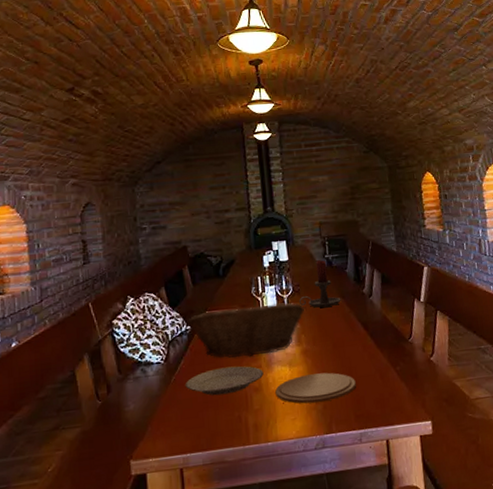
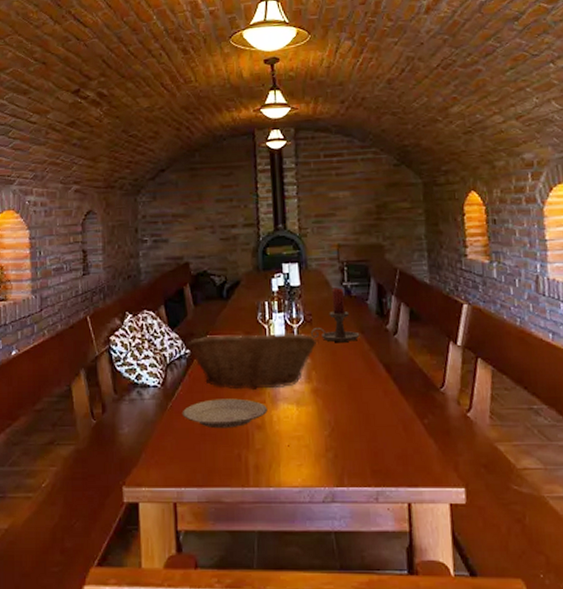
plate: present [275,372,356,404] -> none [280,417,374,449]

